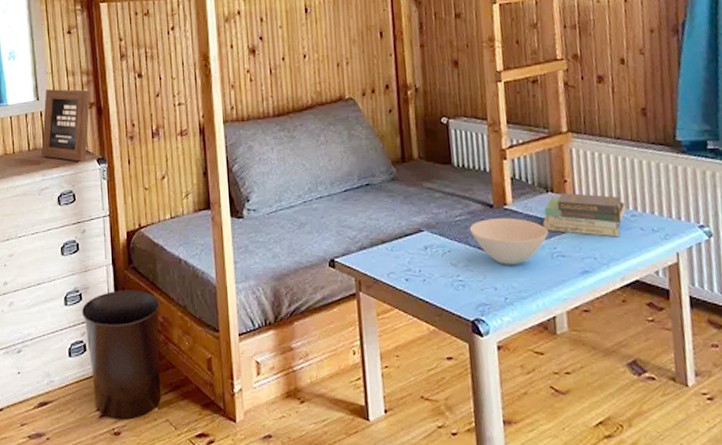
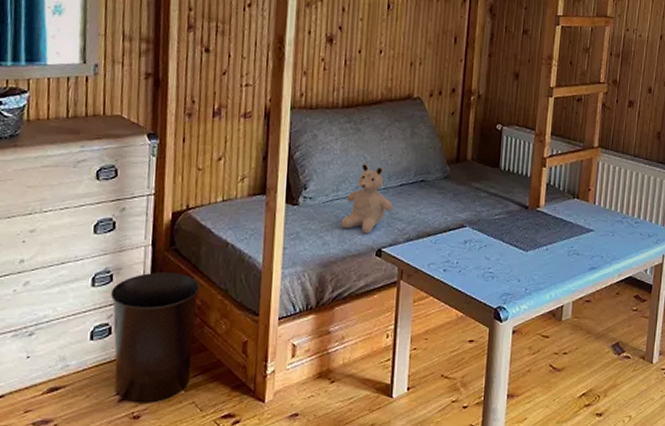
picture frame: present [41,89,91,161] -> none [82,53,149,135]
stuffed animal: none [288,170,341,244] -> present [341,163,394,234]
bowl: present [469,218,549,265] -> none [505,219,569,260]
books: present [542,192,625,238] -> none [565,199,631,240]

